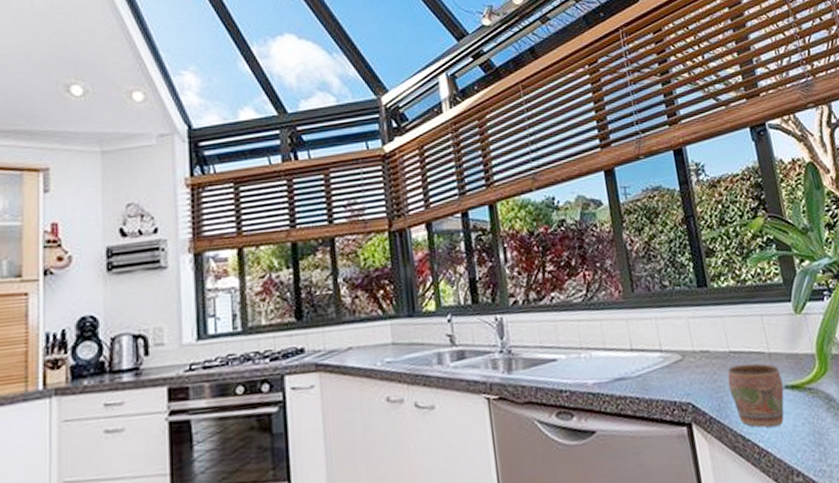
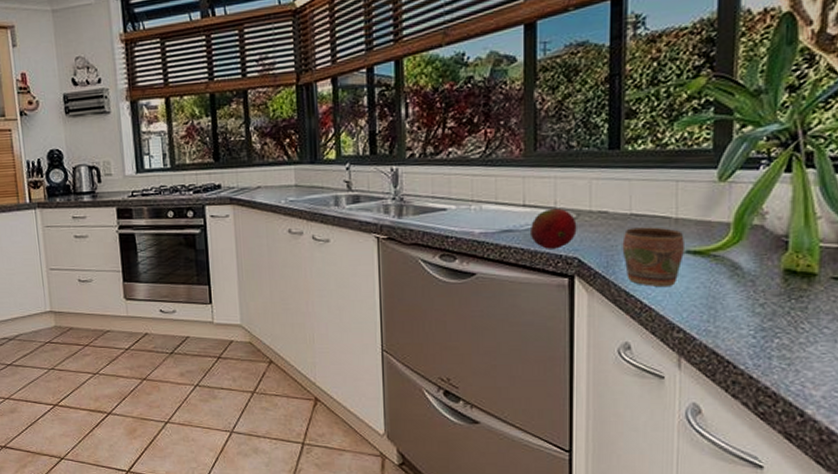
fruit: none [641,350,685,396] -> present [529,208,577,249]

